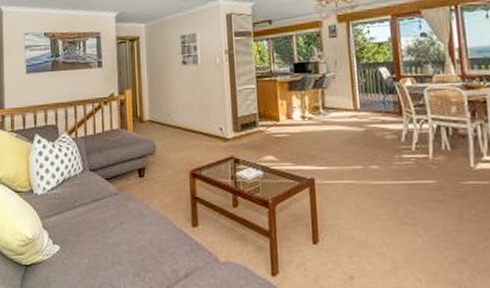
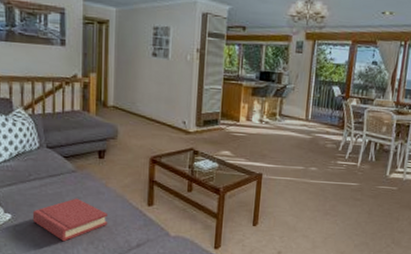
hardback book: none [79,223,152,275] -> present [32,198,107,242]

